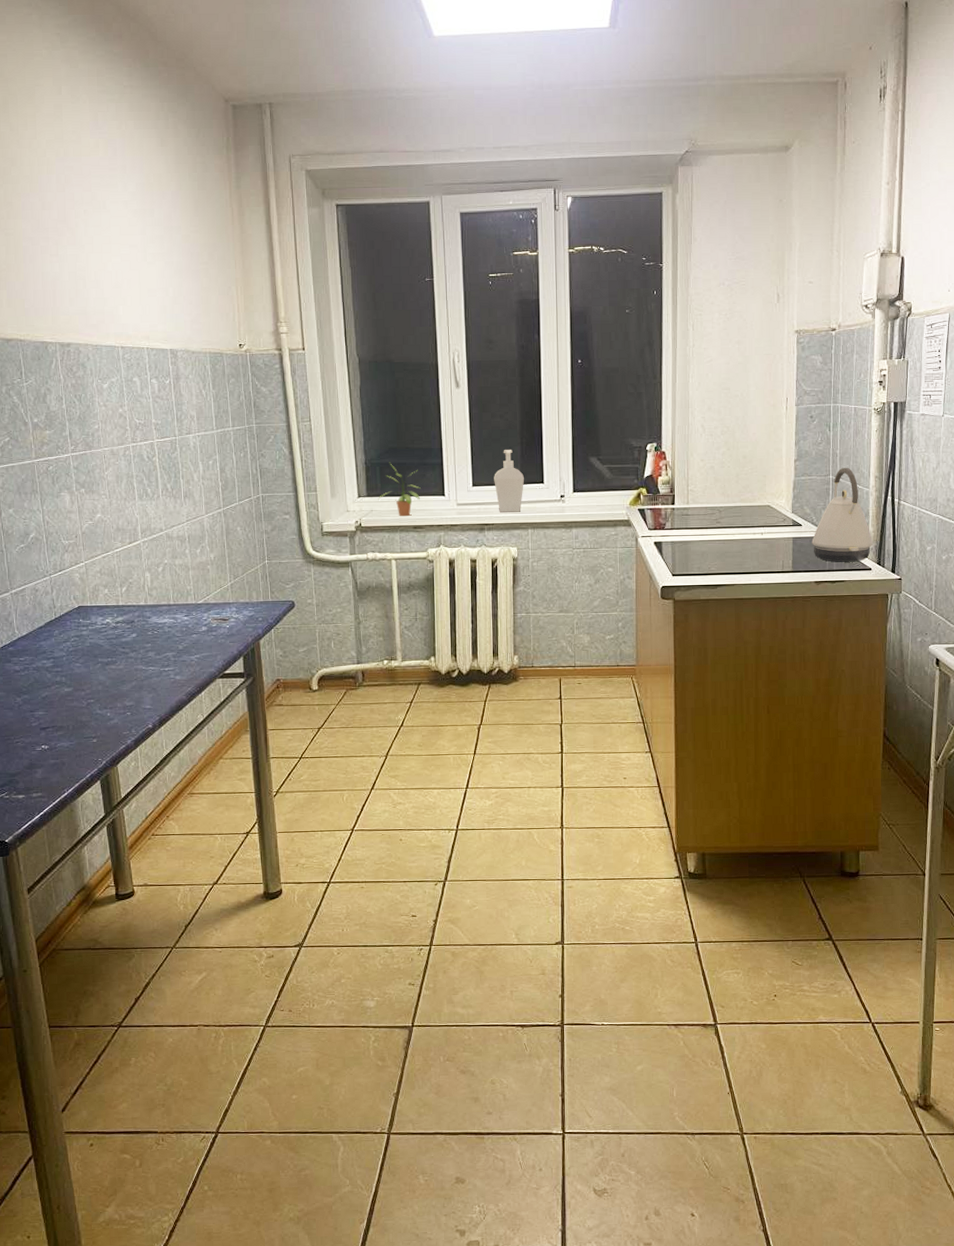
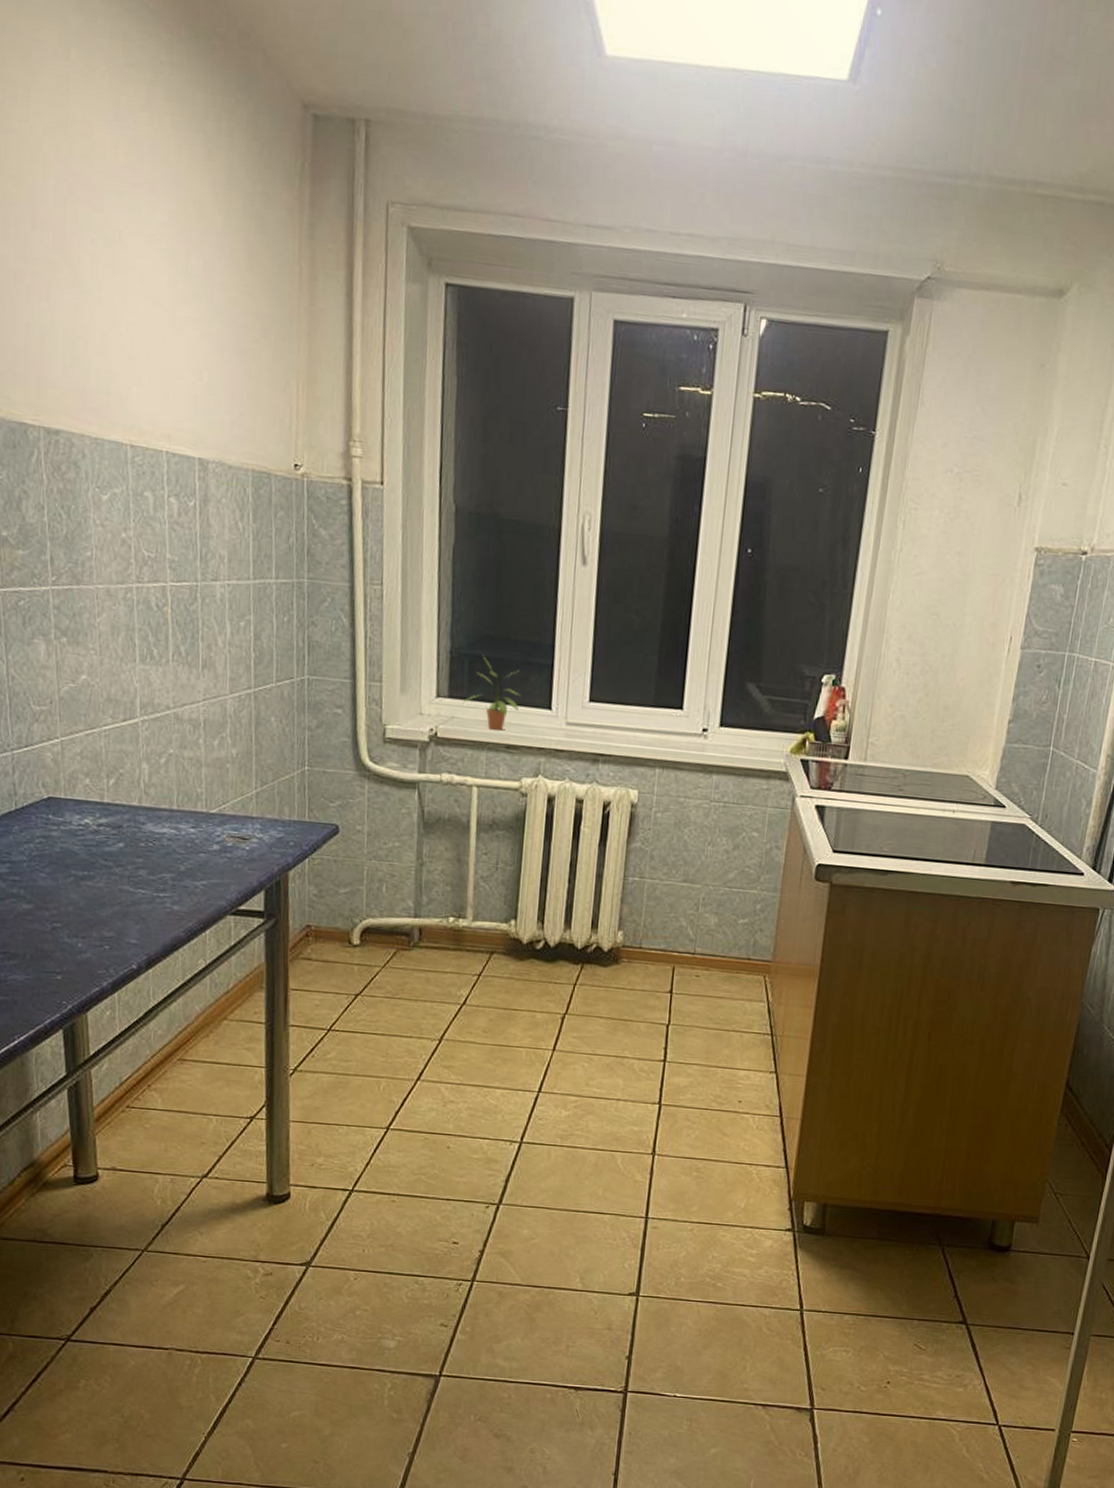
soap bottle: present [494,450,525,514] -> none [618,658,659,745]
kettle: present [812,467,874,562] -> none [1014,738,1092,863]

